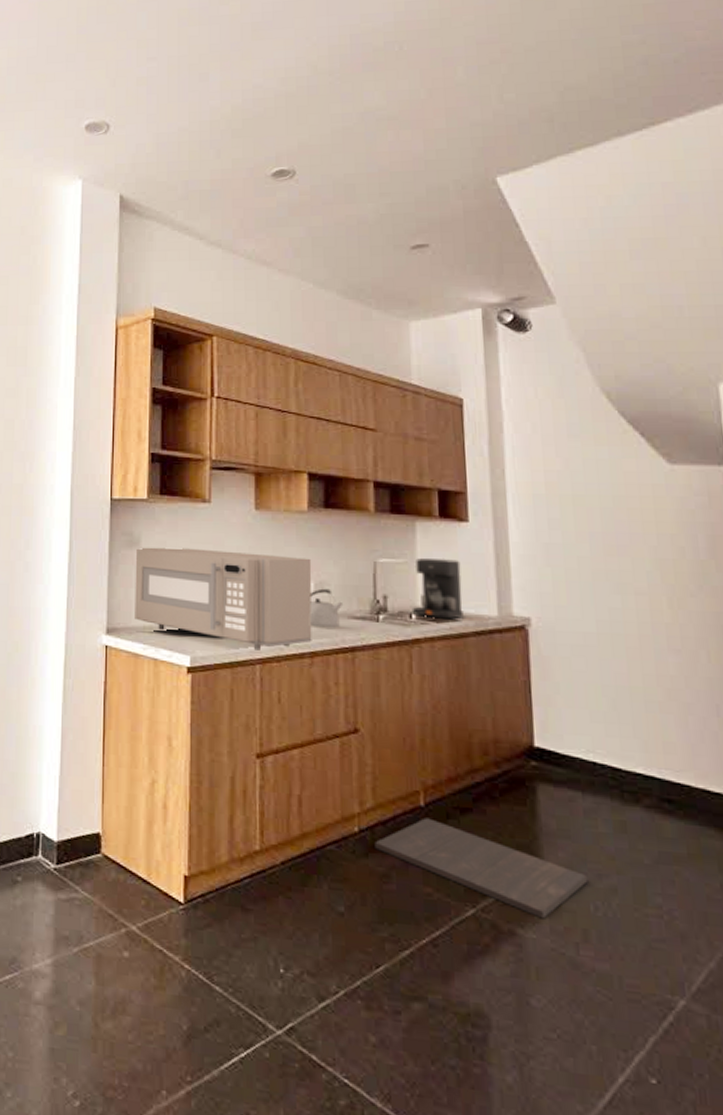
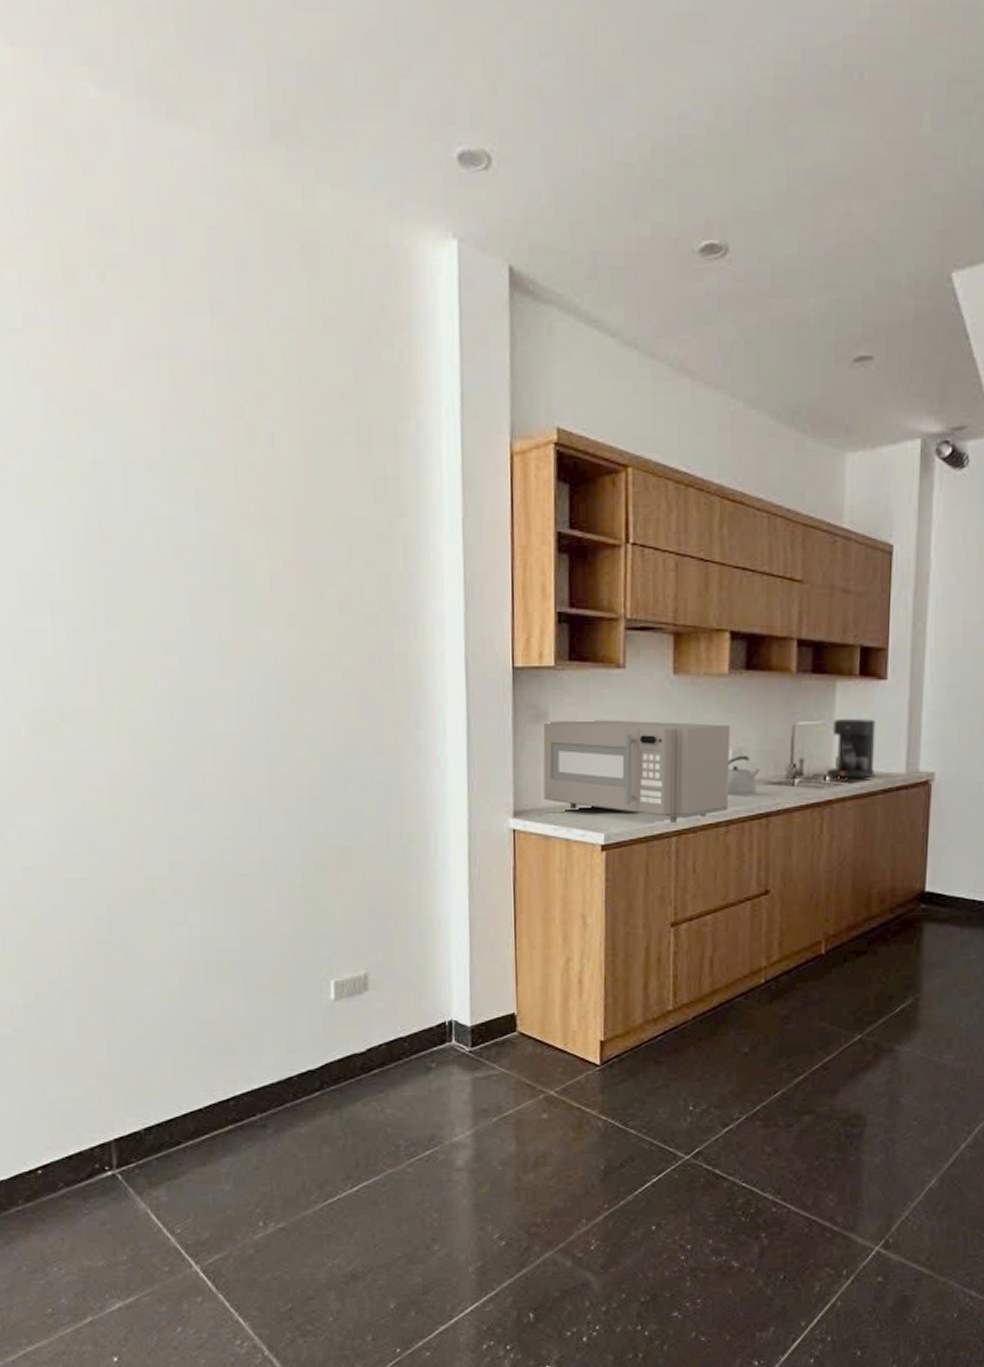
door mat: present [375,818,588,919] -> none [778,963,957,1035]

